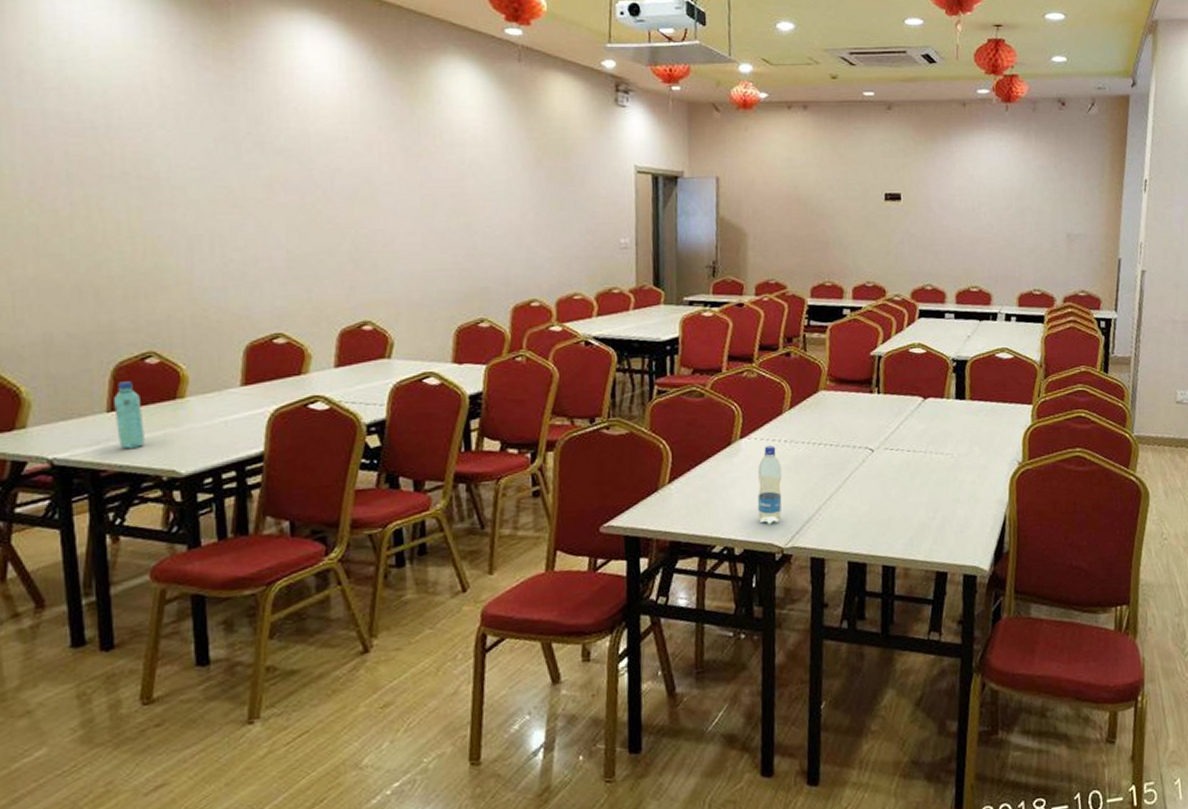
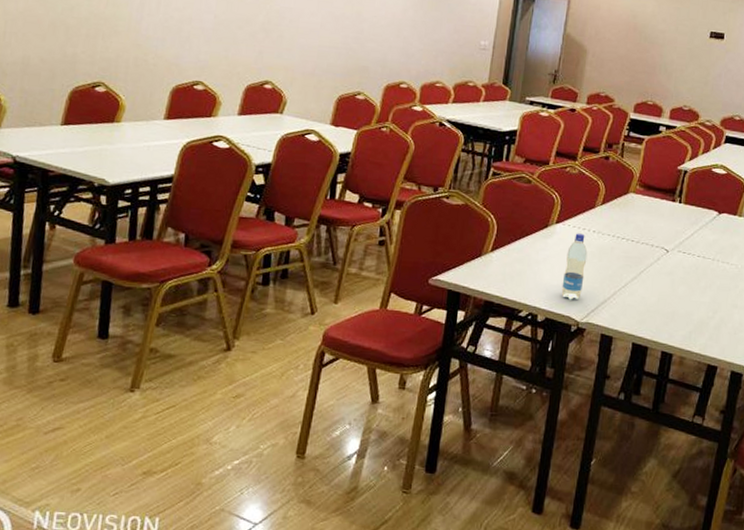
water bottle: present [114,381,145,449] -> none [66,102,88,158]

